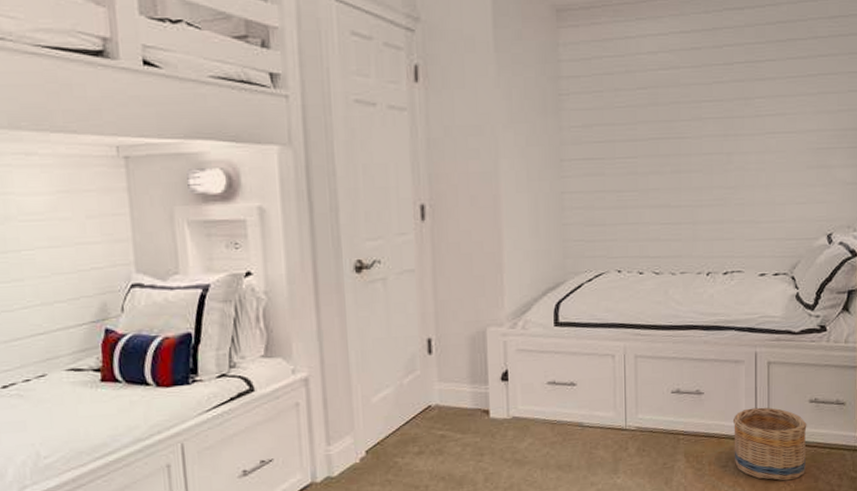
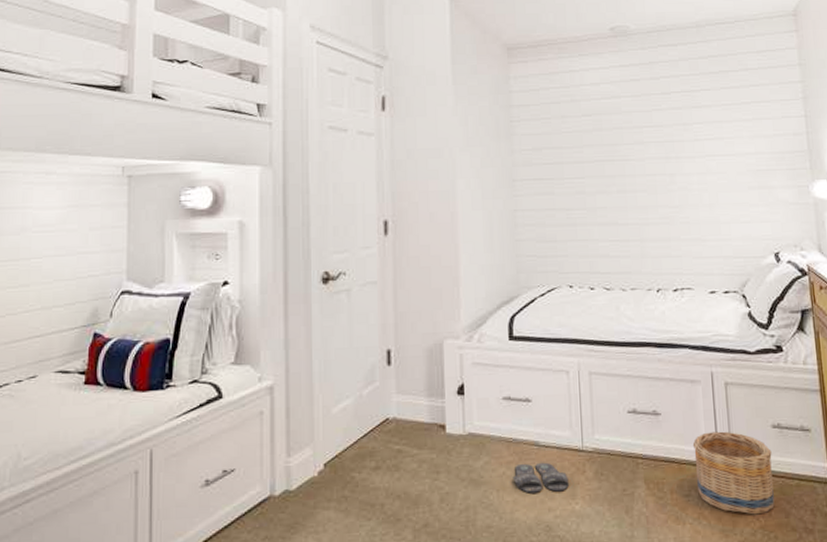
slippers: none [556,441,611,471] -> present [512,462,569,495]

